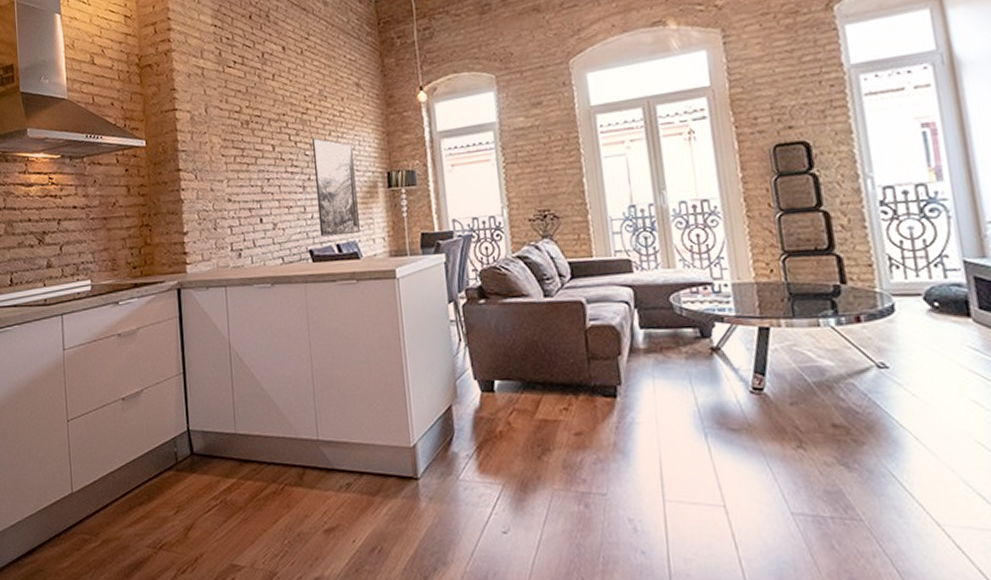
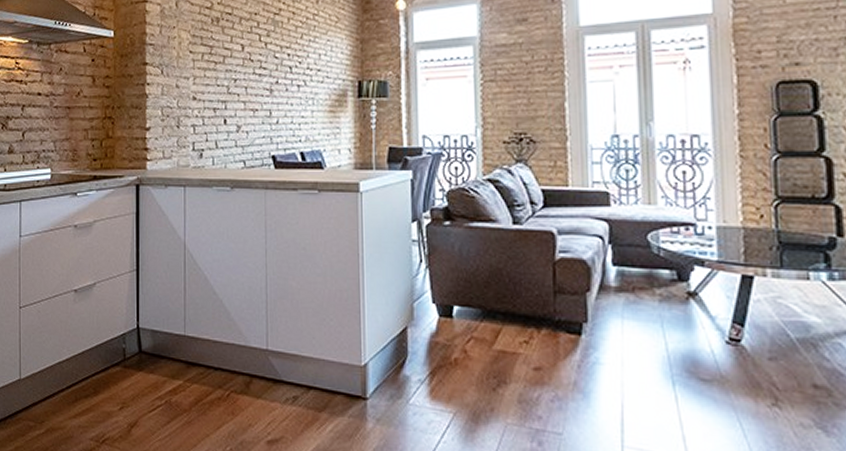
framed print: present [312,137,360,236] -> none [282,40,326,142]

